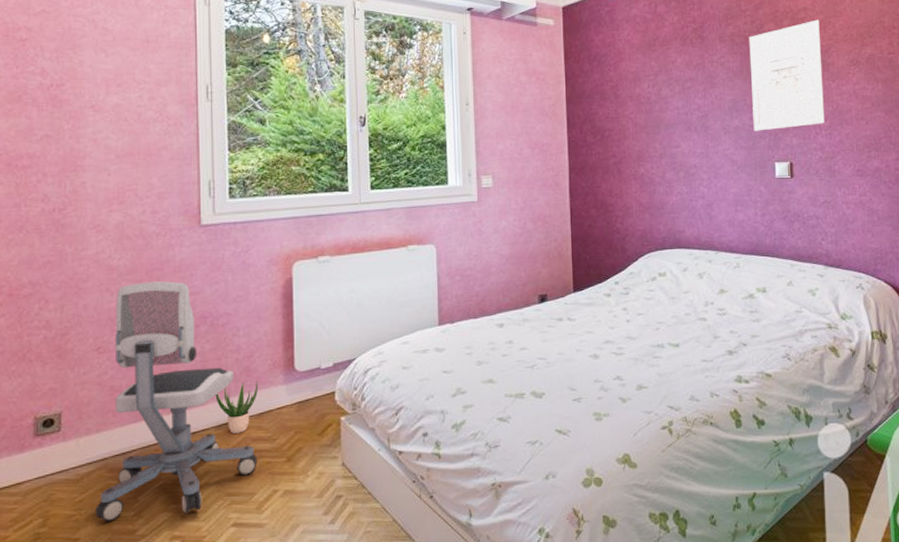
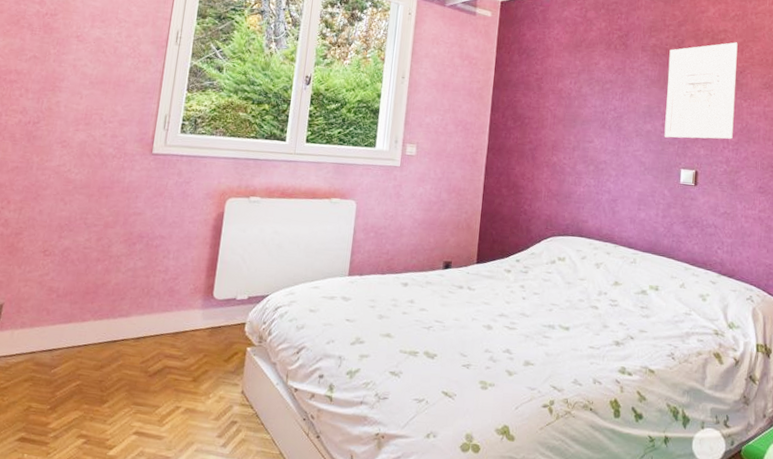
office chair: present [95,281,257,522] -> none [16,197,167,416]
potted plant: present [215,381,258,433] -> none [139,301,178,348]

